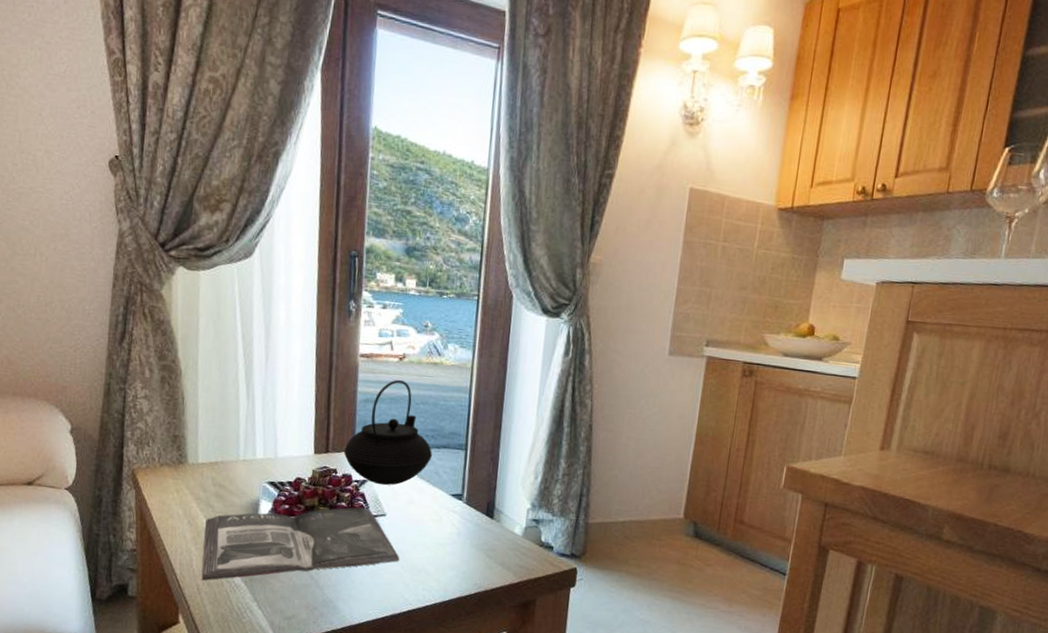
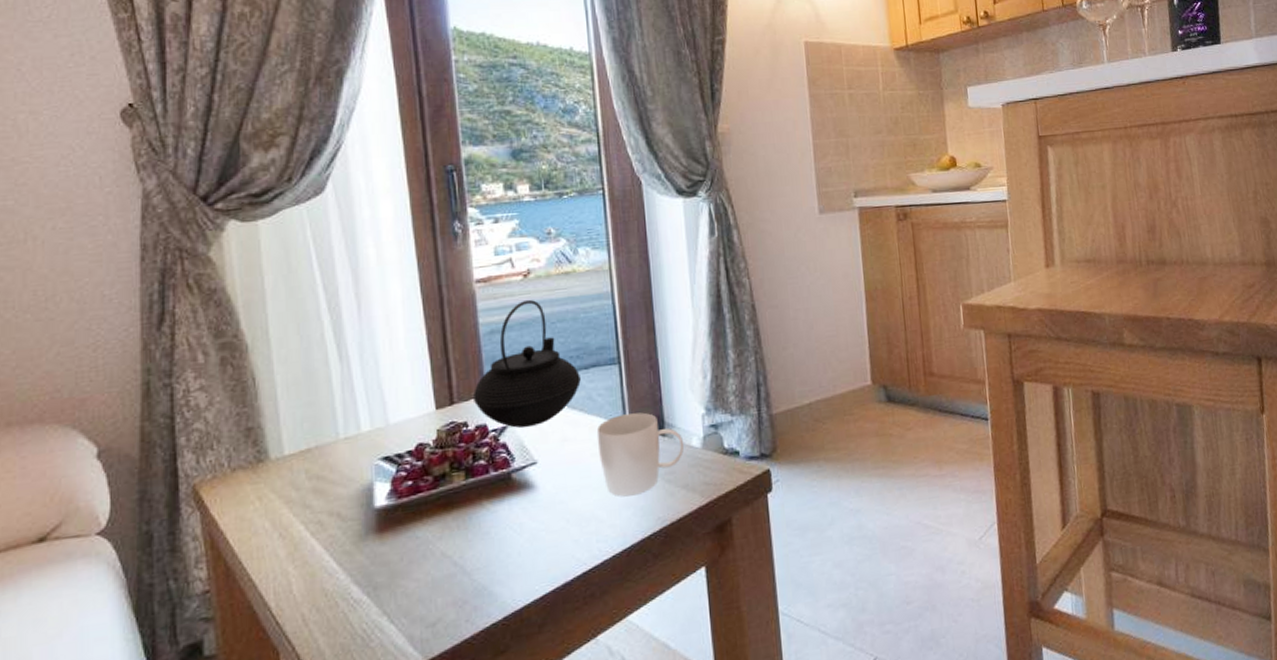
magazine: present [201,507,400,582] -> none [303,460,563,608]
mug: none [436,492,508,562] -> present [596,412,685,498]

